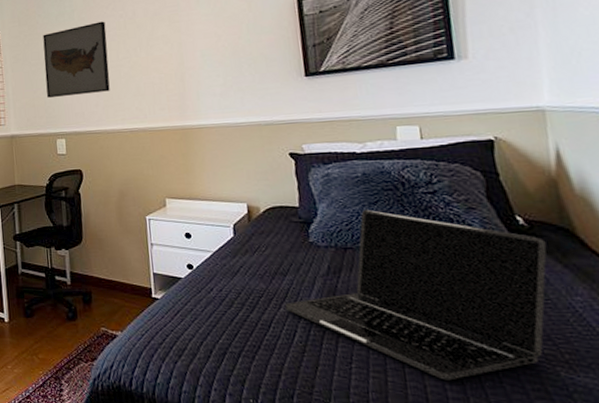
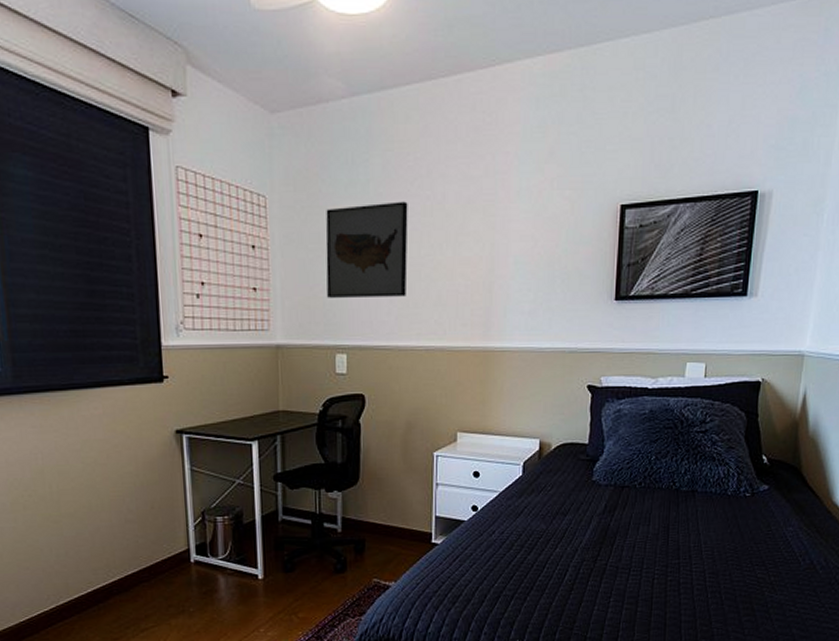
laptop: present [284,210,547,381] -> none [560,448,779,607]

